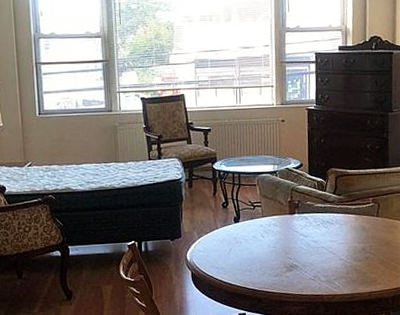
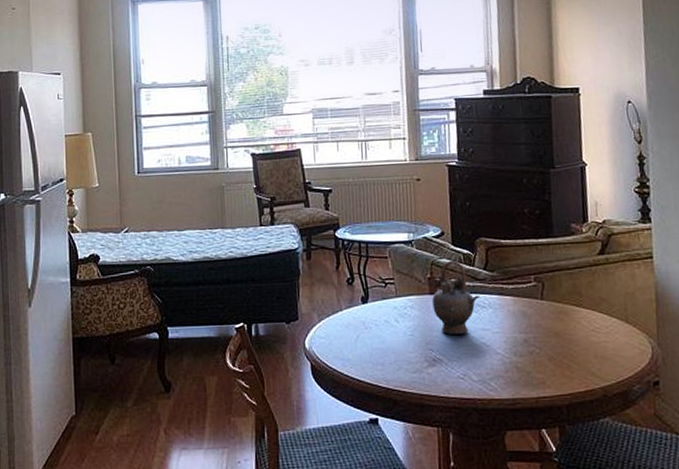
teapot: none [291,186,329,246] -> present [432,260,479,335]

